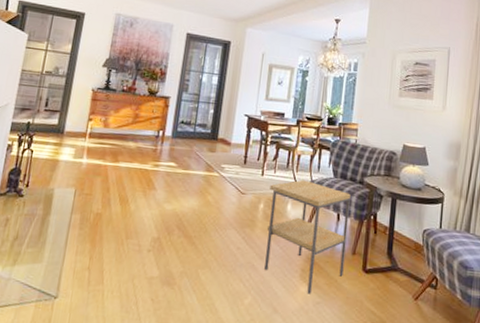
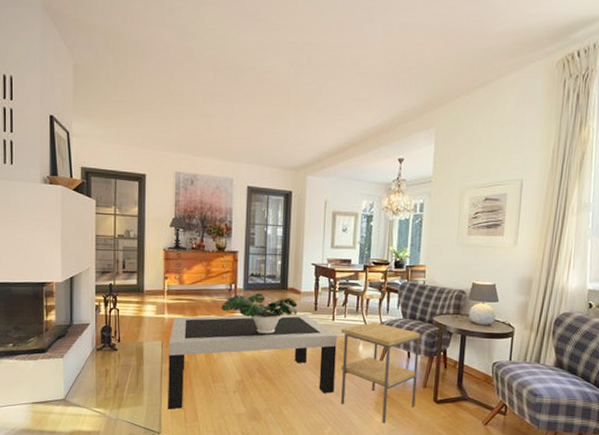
coffee table: none [70,162,266,269] -> present [168,314,337,410]
potted plant: none [145,141,227,187] -> present [221,293,298,335]

